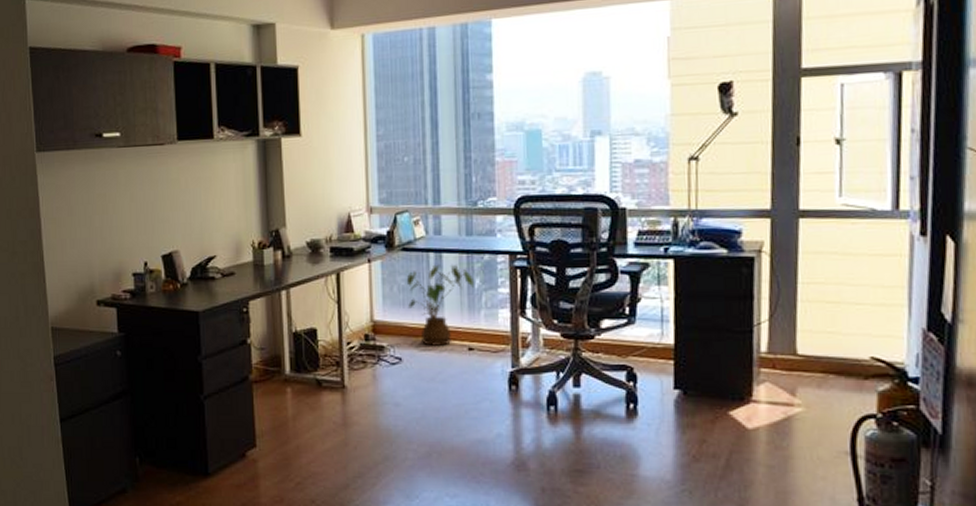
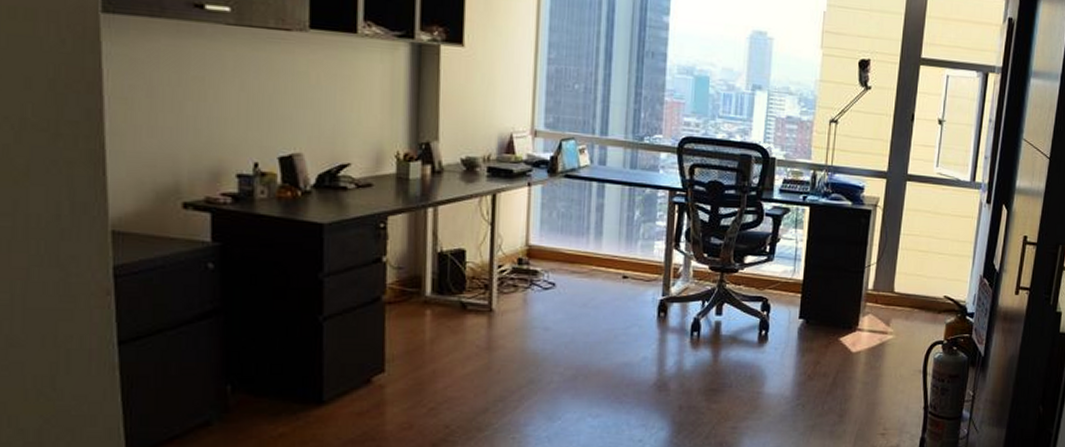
house plant: present [406,264,474,347] -> none [566,194,634,274]

